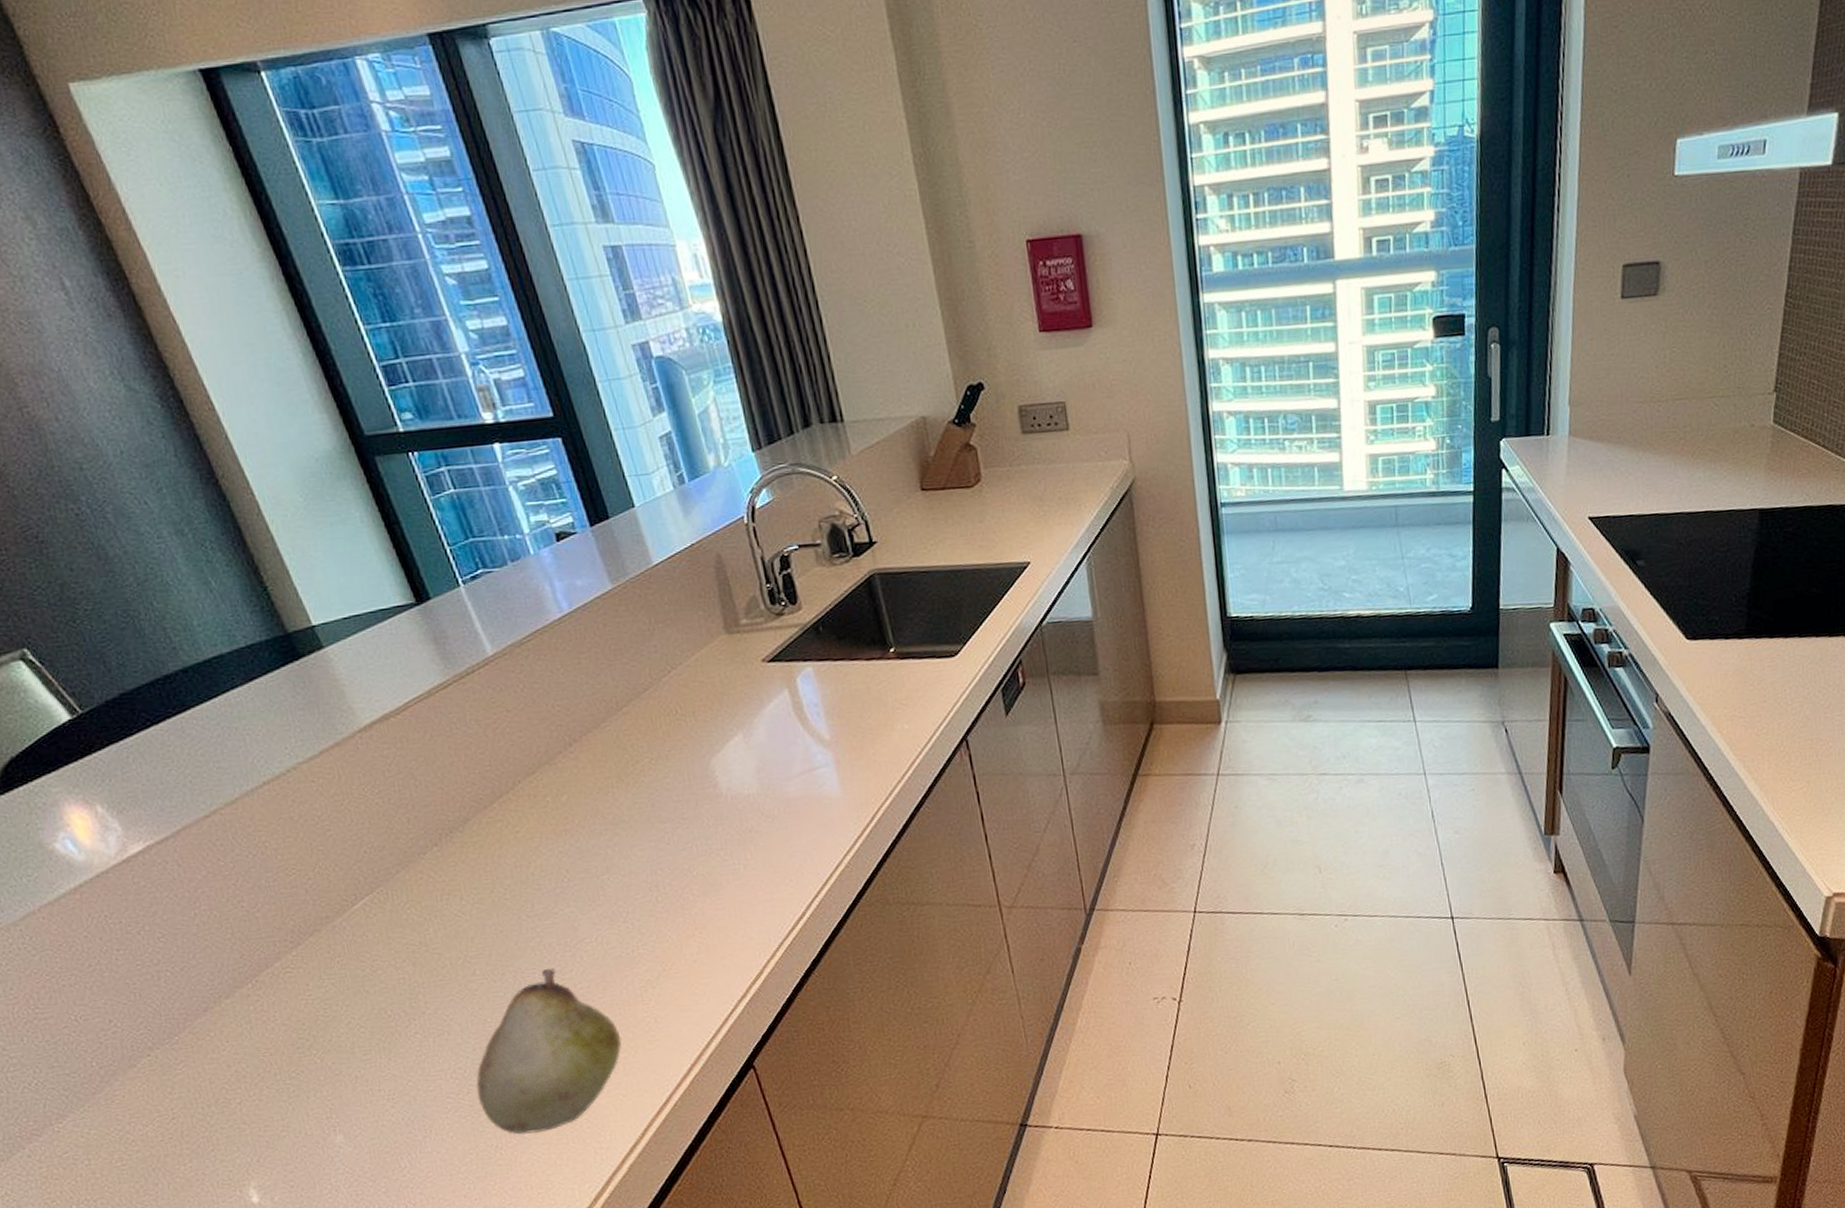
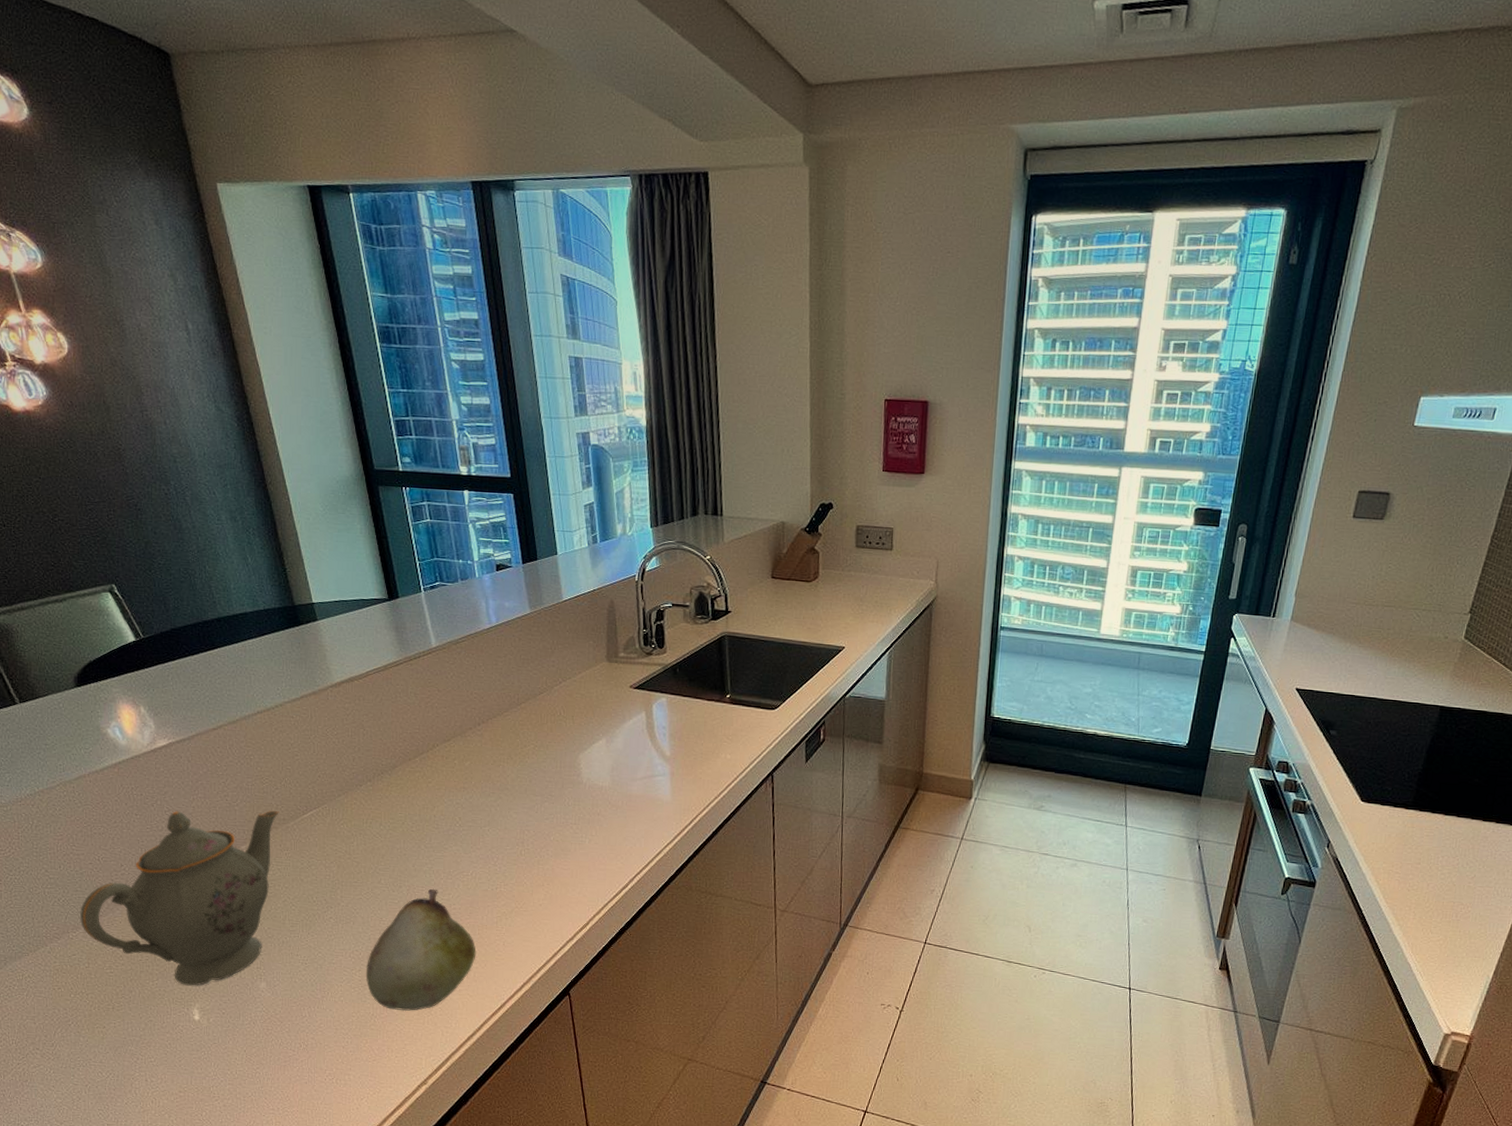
teapot: none [62,908,329,1161] -> present [80,811,279,986]

